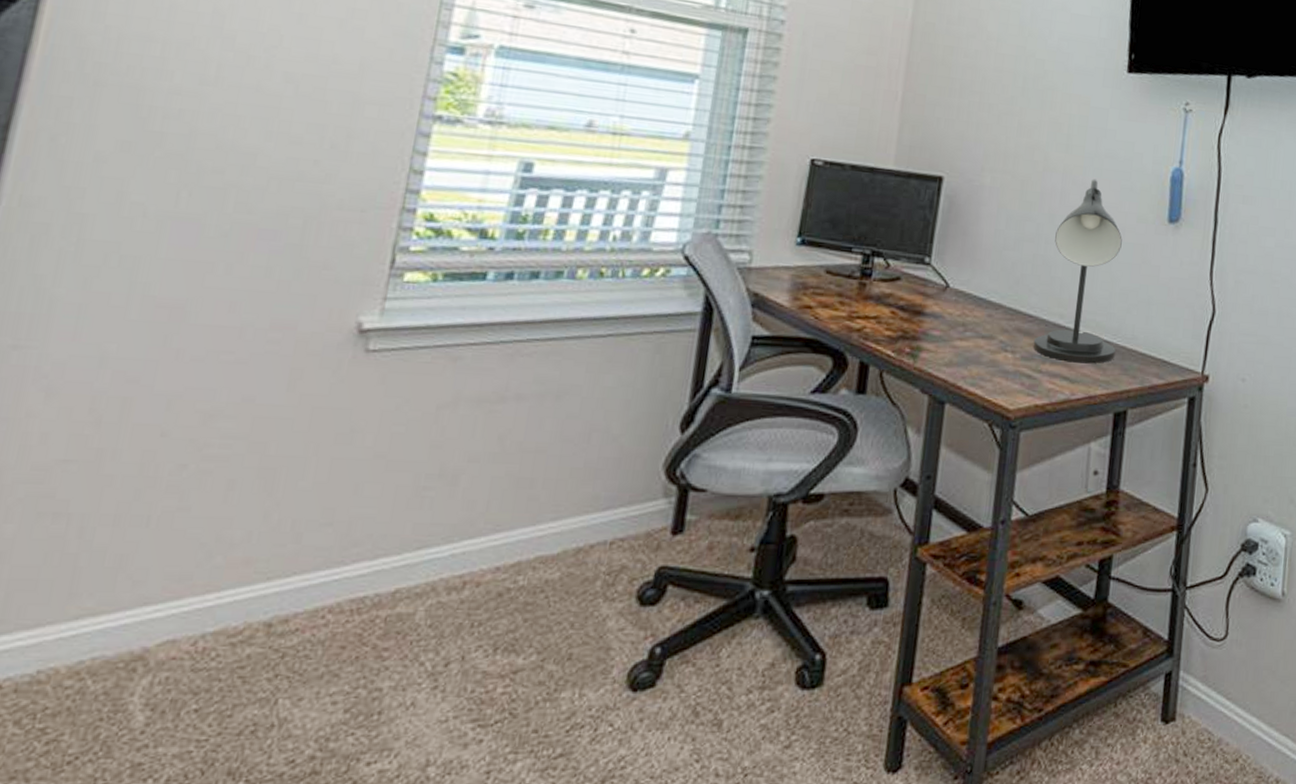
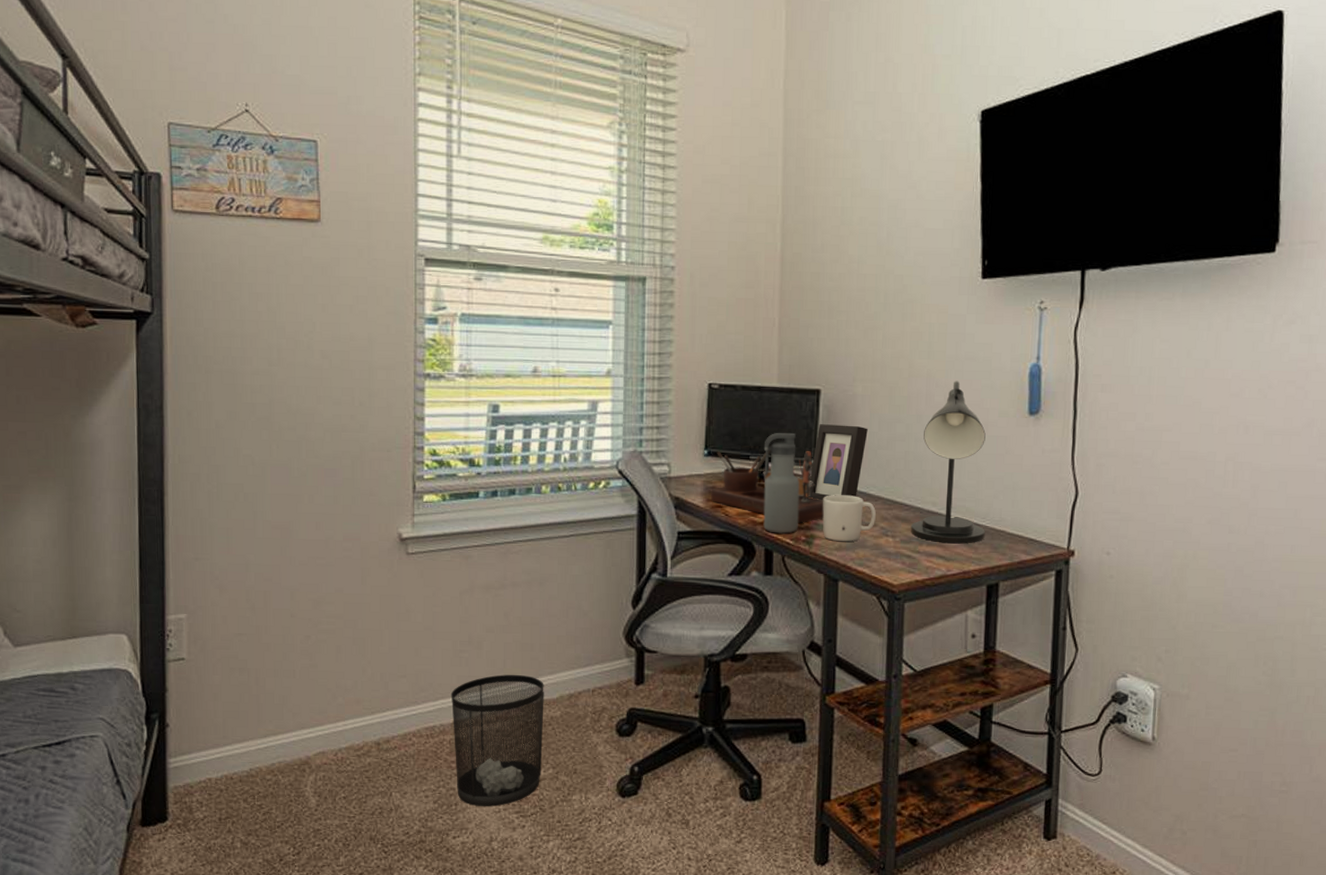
waste bin: none [384,521,542,714] -> present [450,674,544,806]
desk organizer: none [799,237,936,332] -> present [711,445,824,523]
water bottle: none [860,223,910,344] -> present [763,432,800,534]
picture frame: none [918,216,994,306] -> present [808,424,868,500]
mug: none [931,299,996,357] -> present [822,495,876,542]

